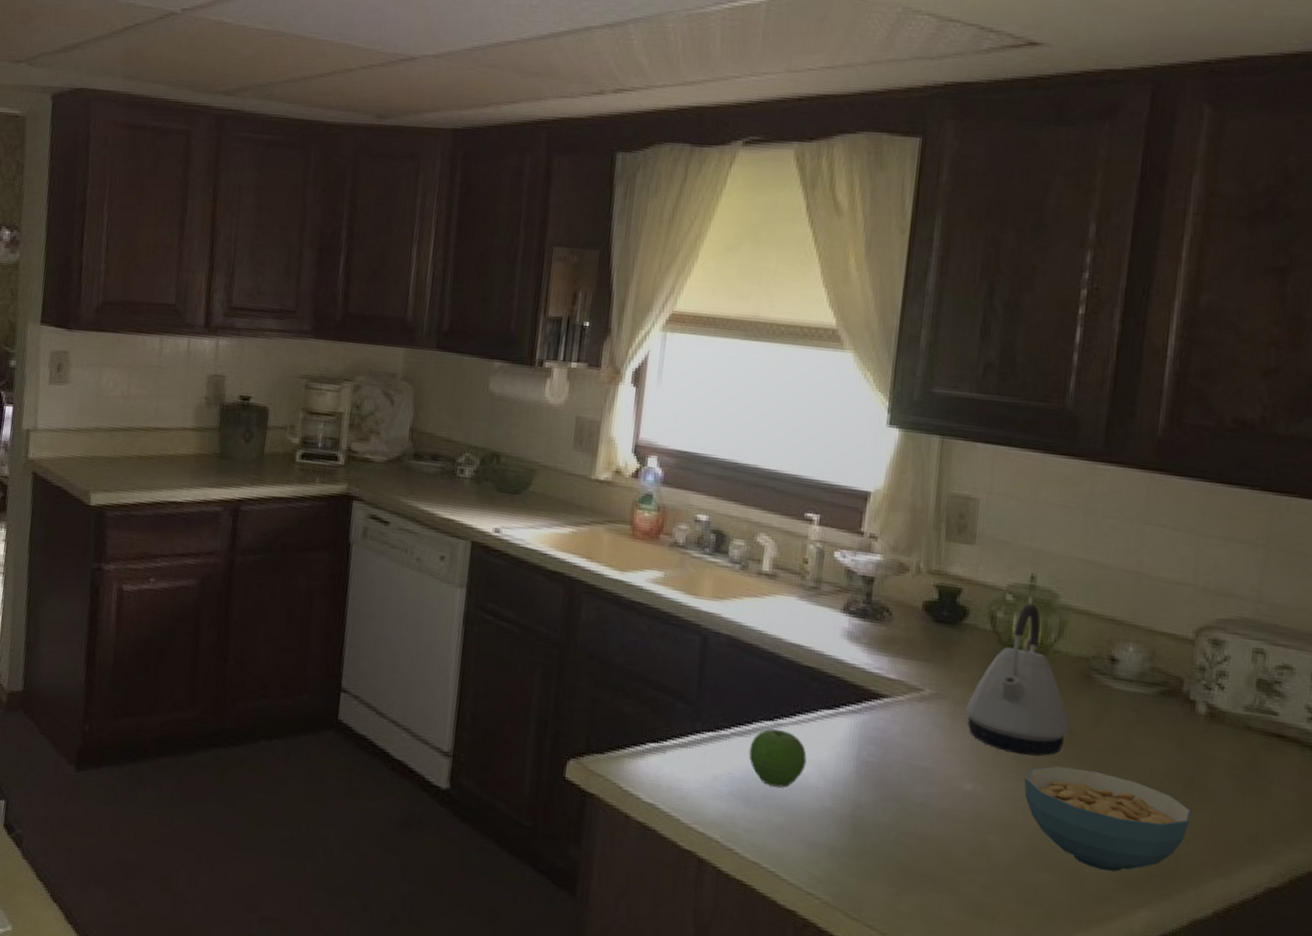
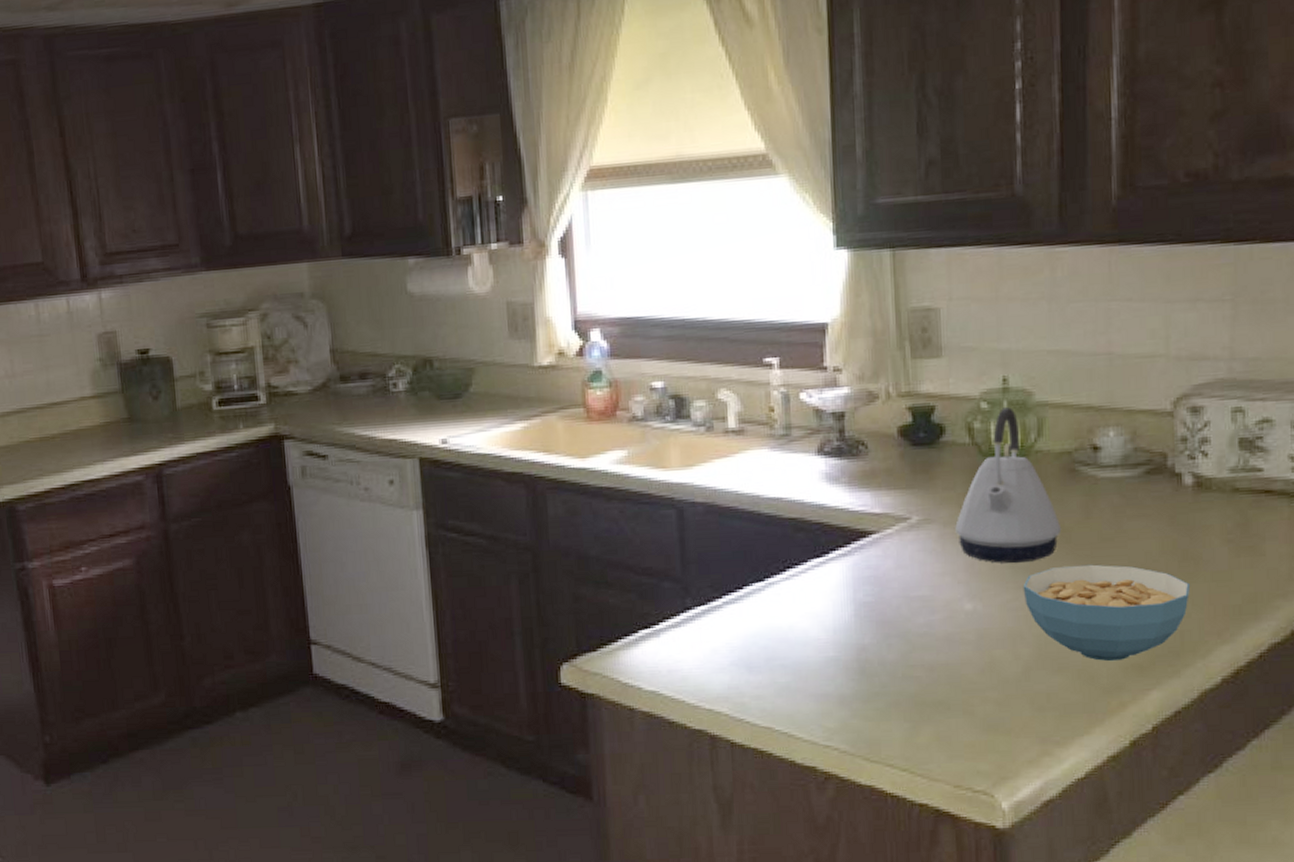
fruit: present [749,728,807,788] -> none [744,589,804,648]

